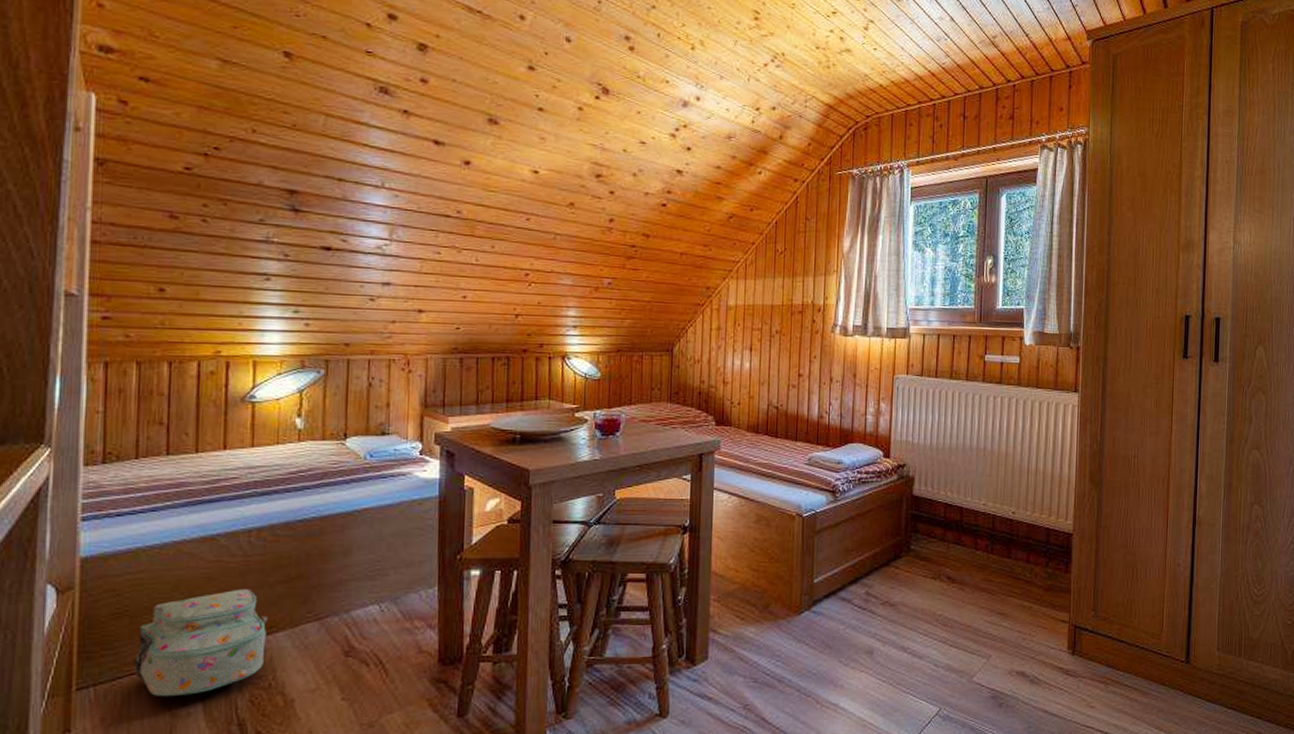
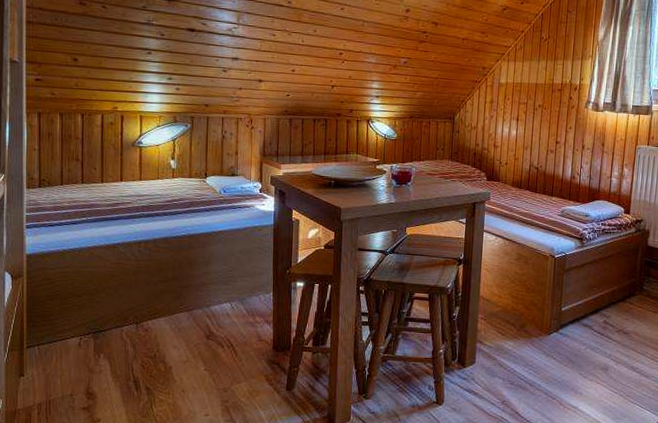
backpack: present [134,588,268,696] -> none [64,284,153,358]

